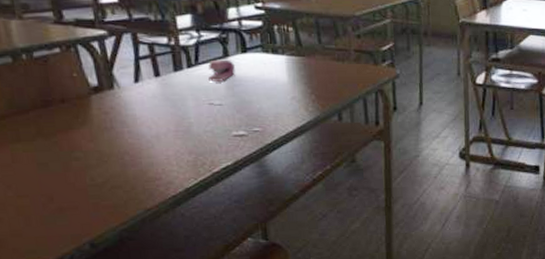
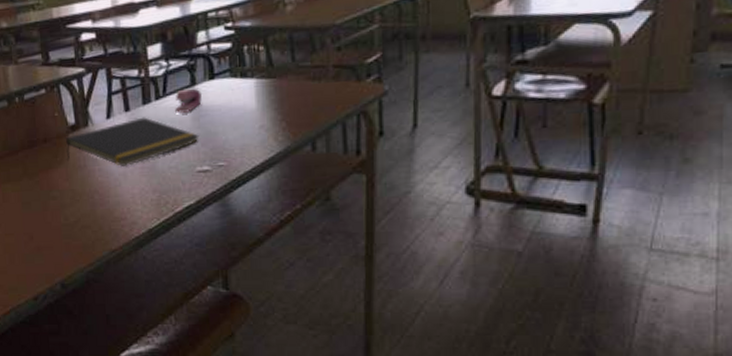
notepad: none [88,83,234,130] -> present [66,117,199,167]

